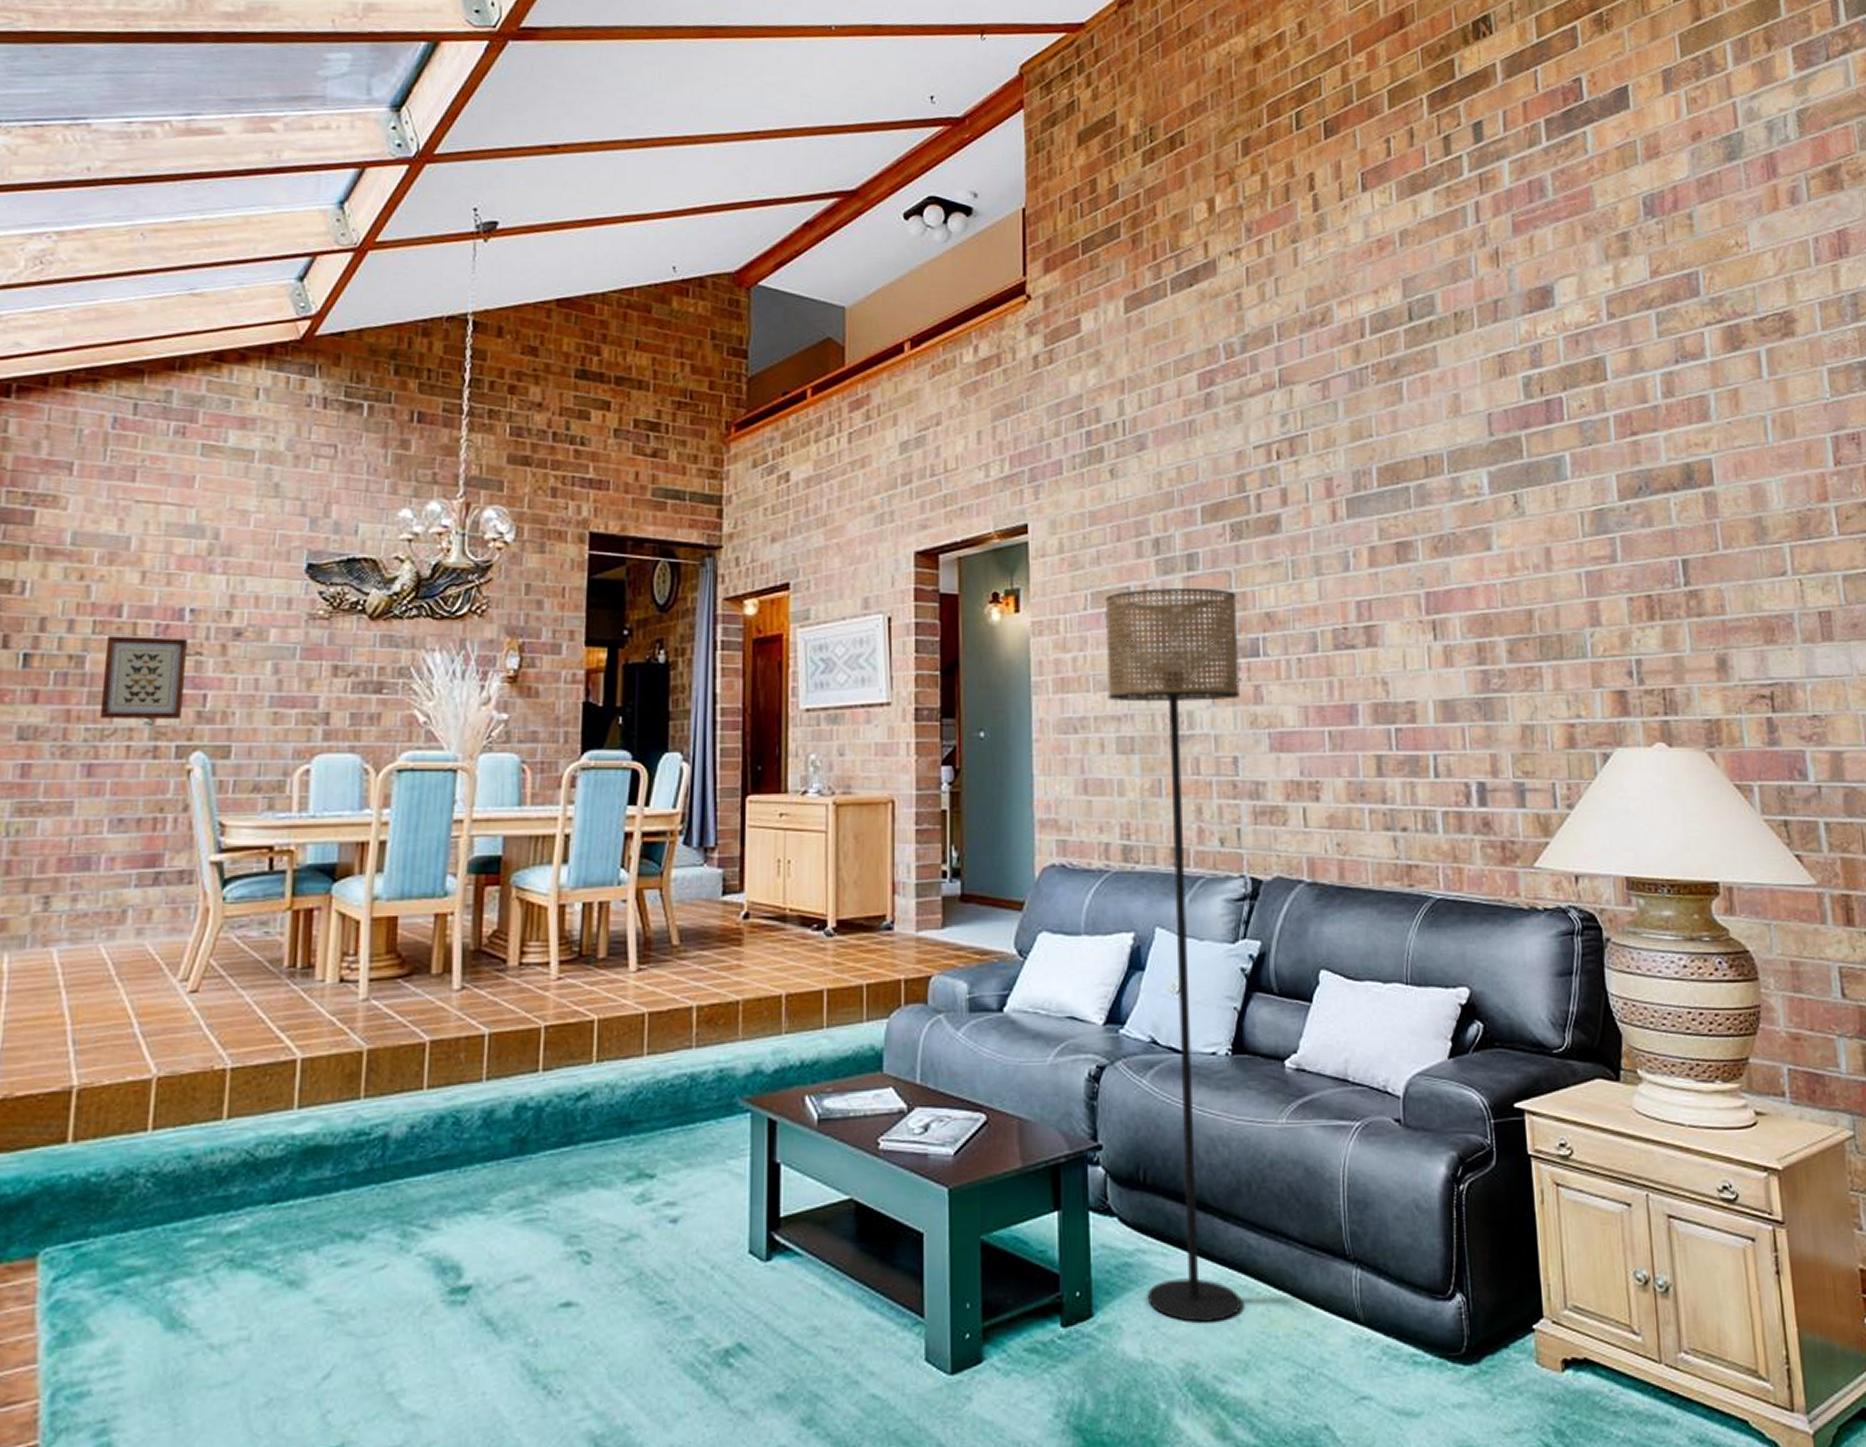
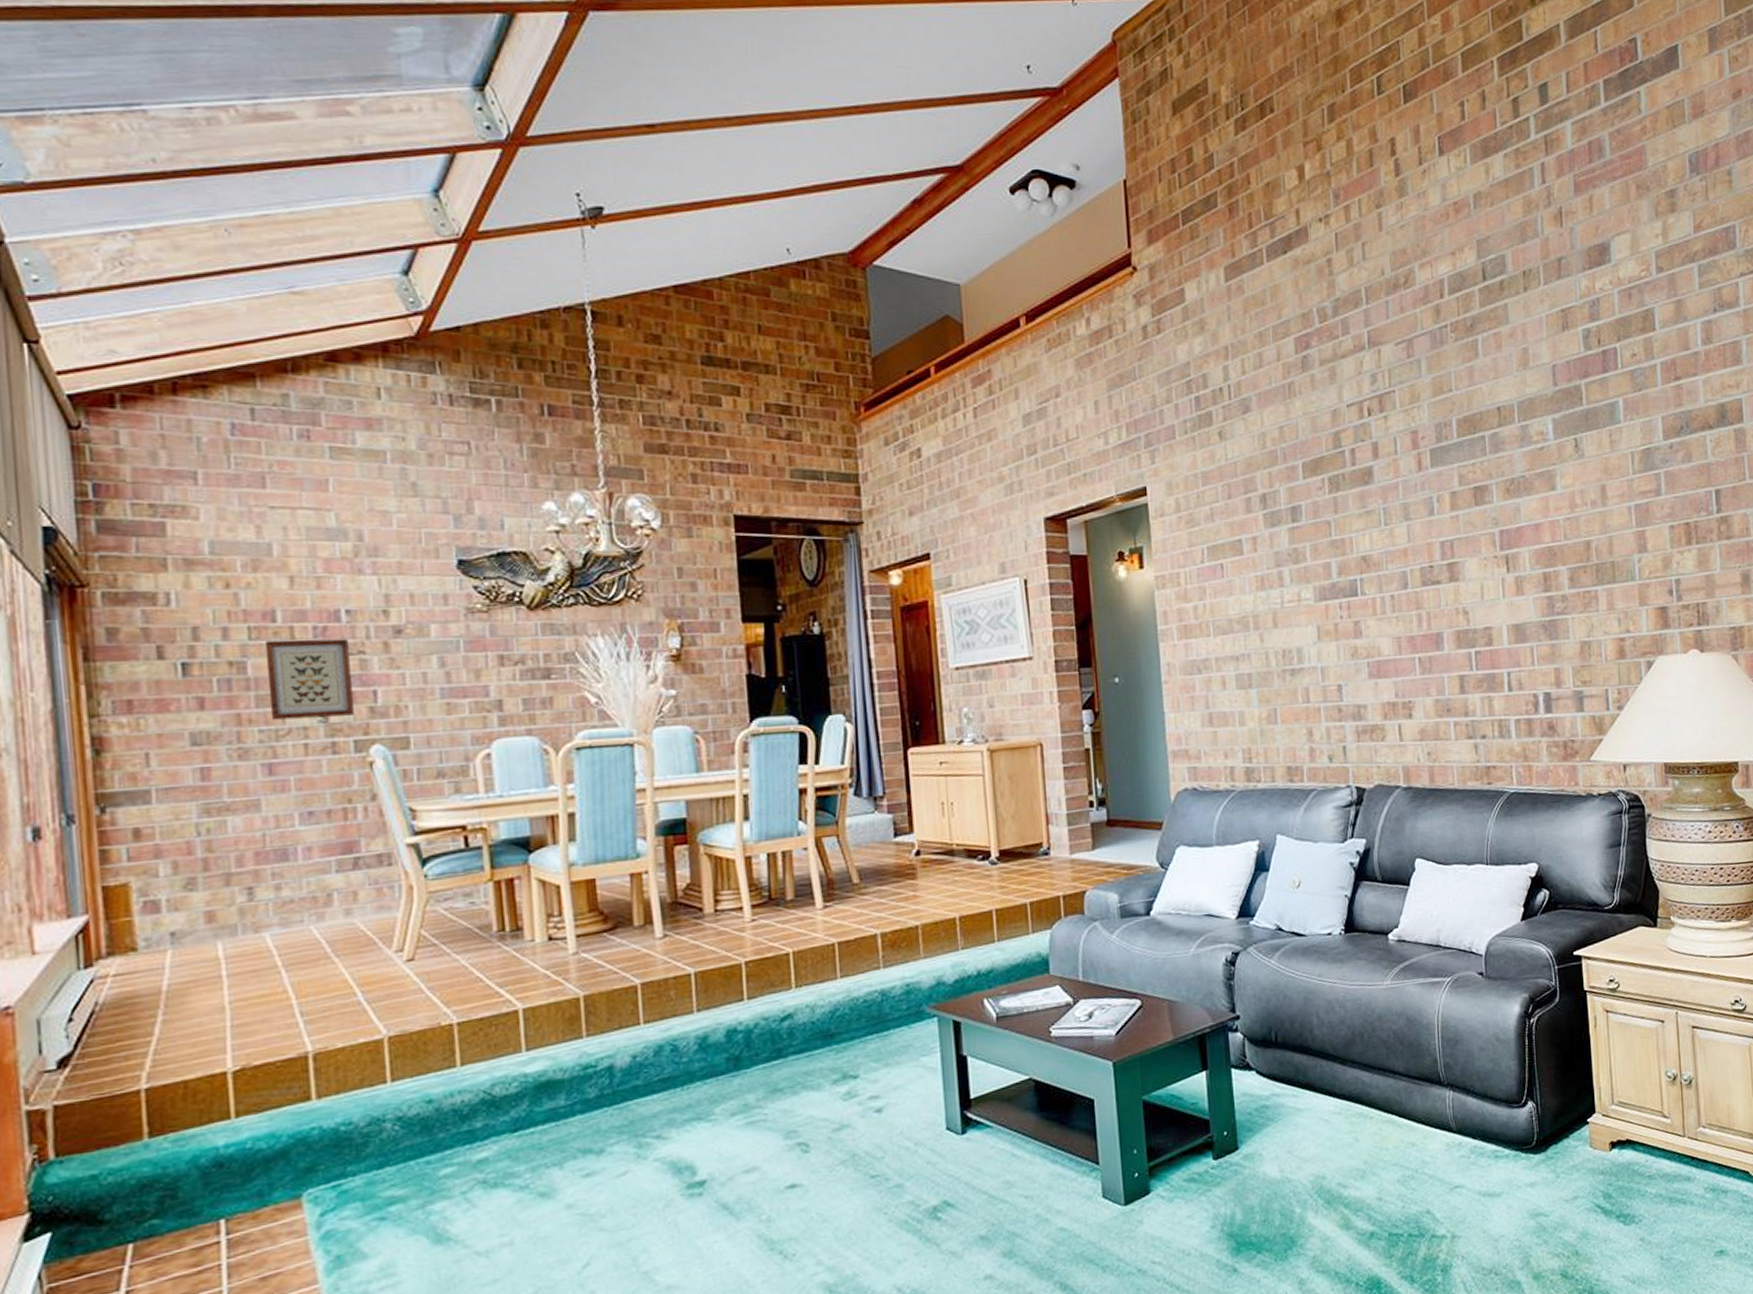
floor lamp: present [1105,587,1242,1324] -> none [1219,536,1359,1145]

